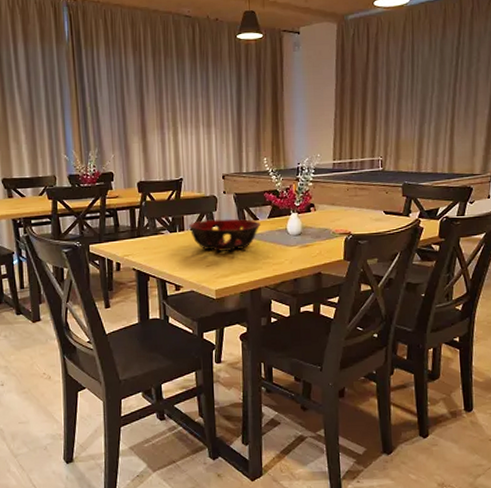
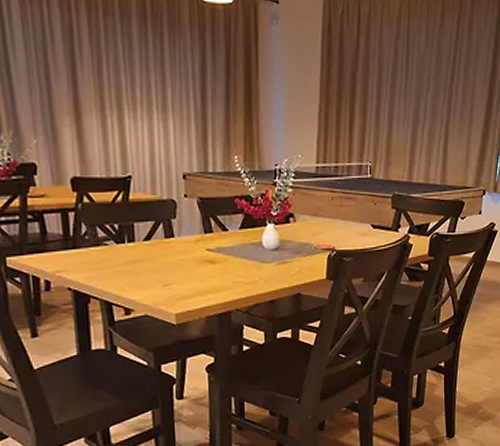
decorative bowl: present [189,218,261,252] -> none [141,228,230,268]

